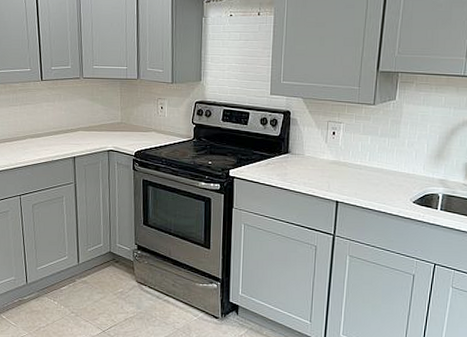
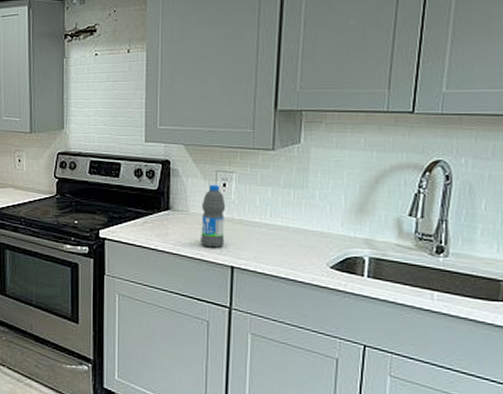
water bottle: none [313,132,334,186] -> present [201,184,226,248]

